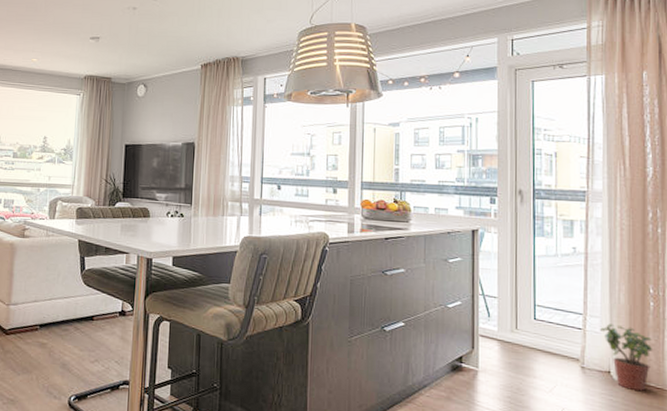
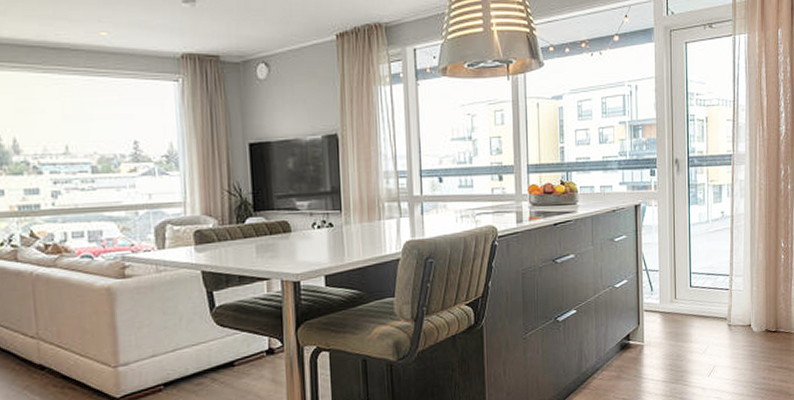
potted plant: present [600,324,653,392] -> none [743,280,783,339]

